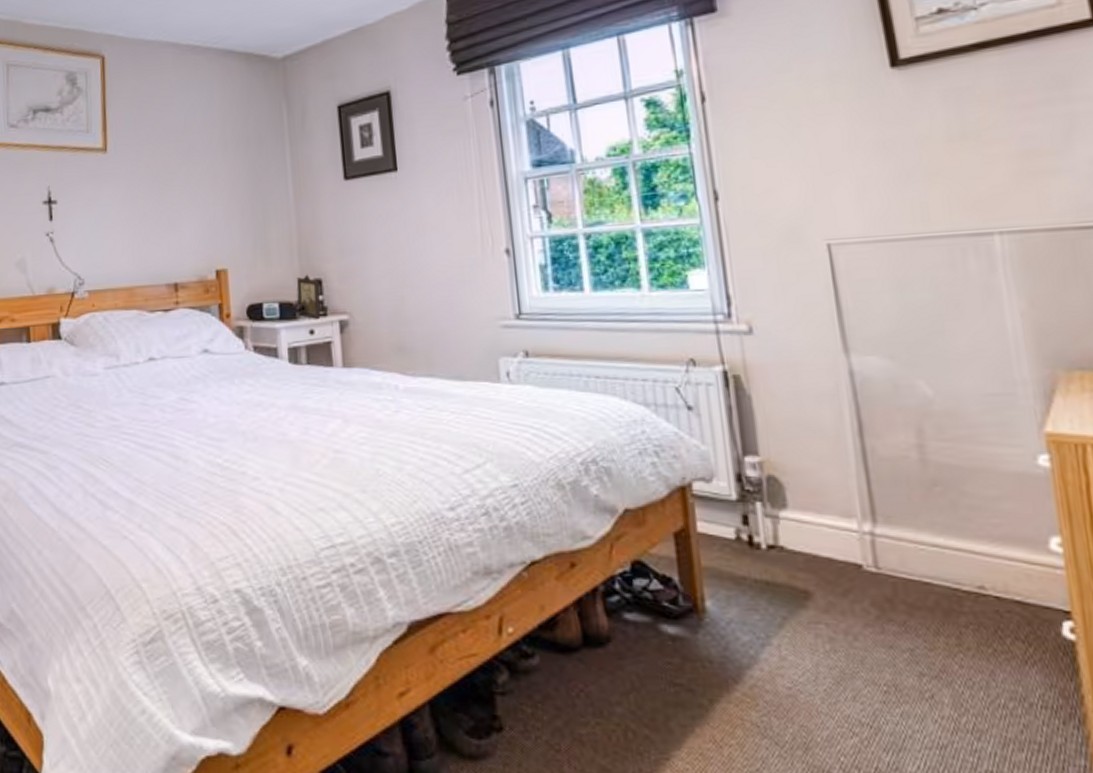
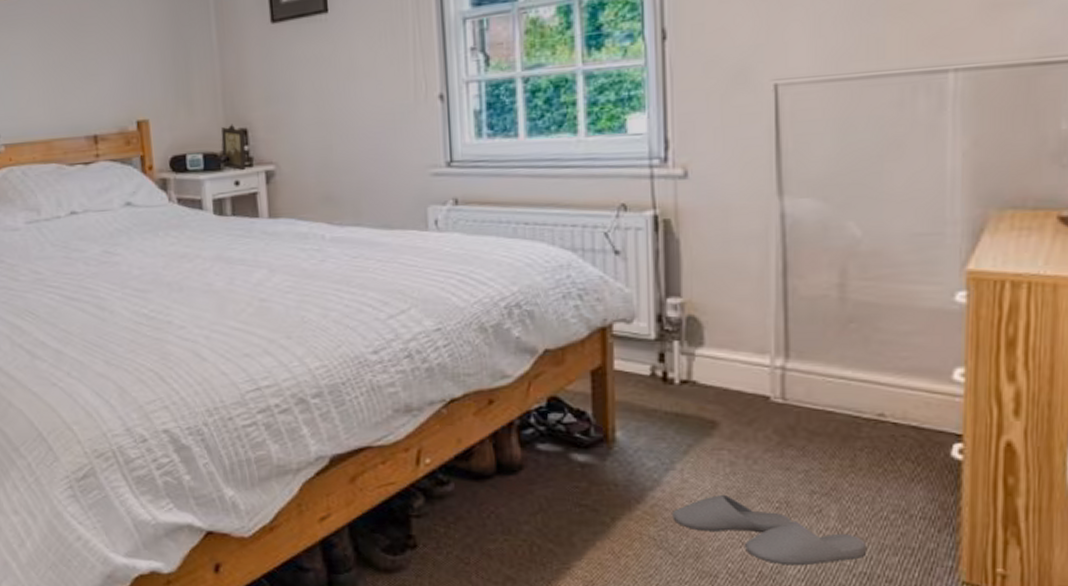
slippers: none [774,674,990,760] -> present [672,494,868,565]

